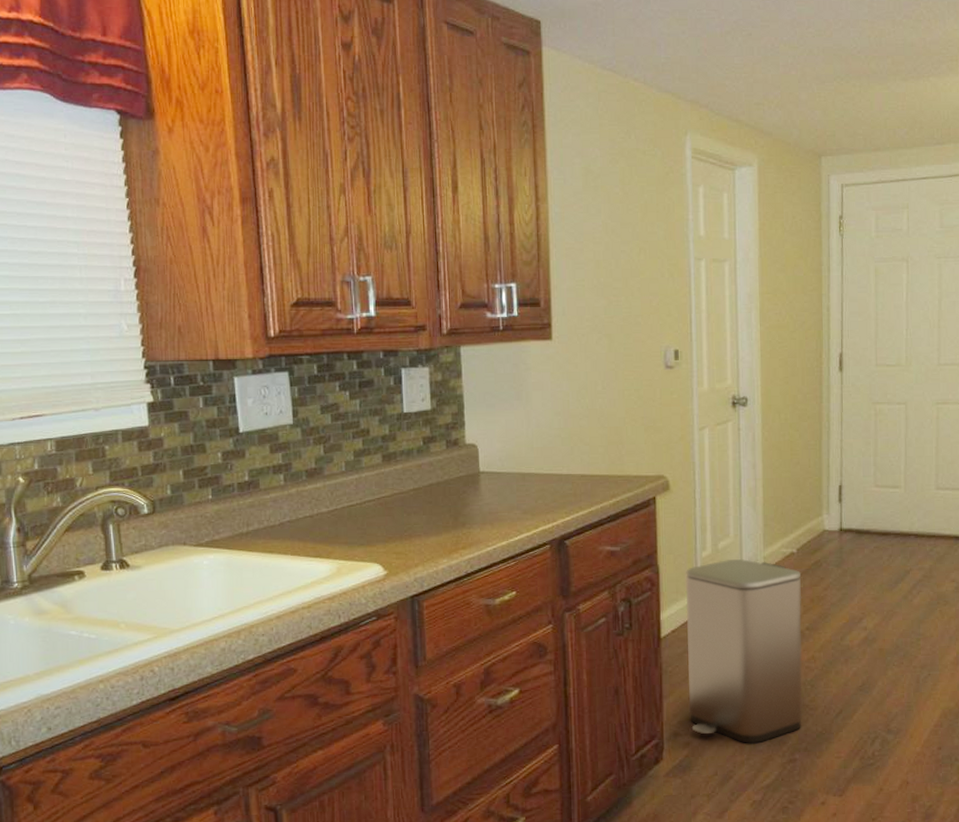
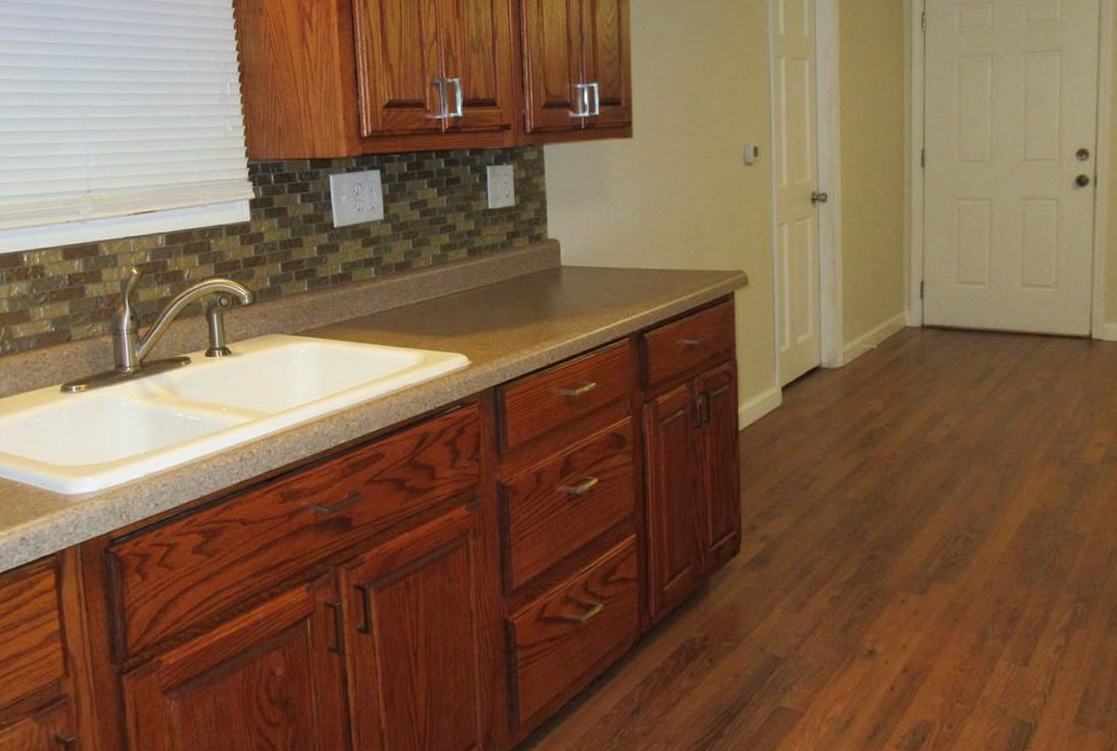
pedal bin: present [685,558,803,744] -> none [763,353,883,539]

